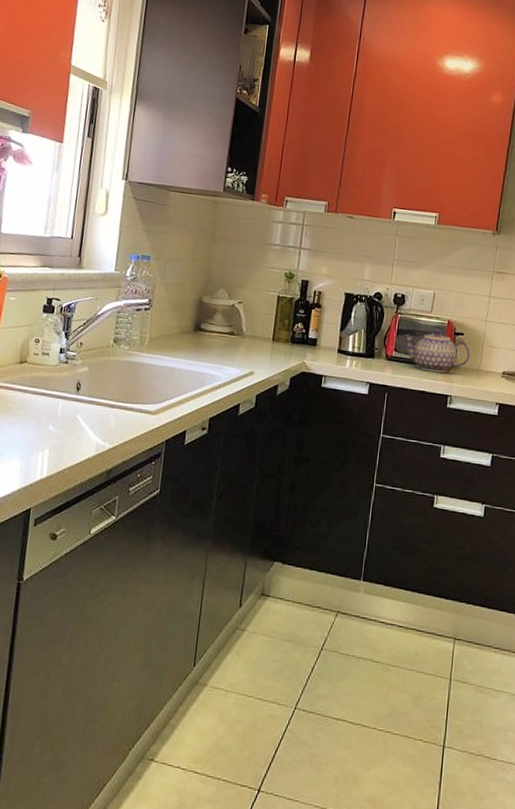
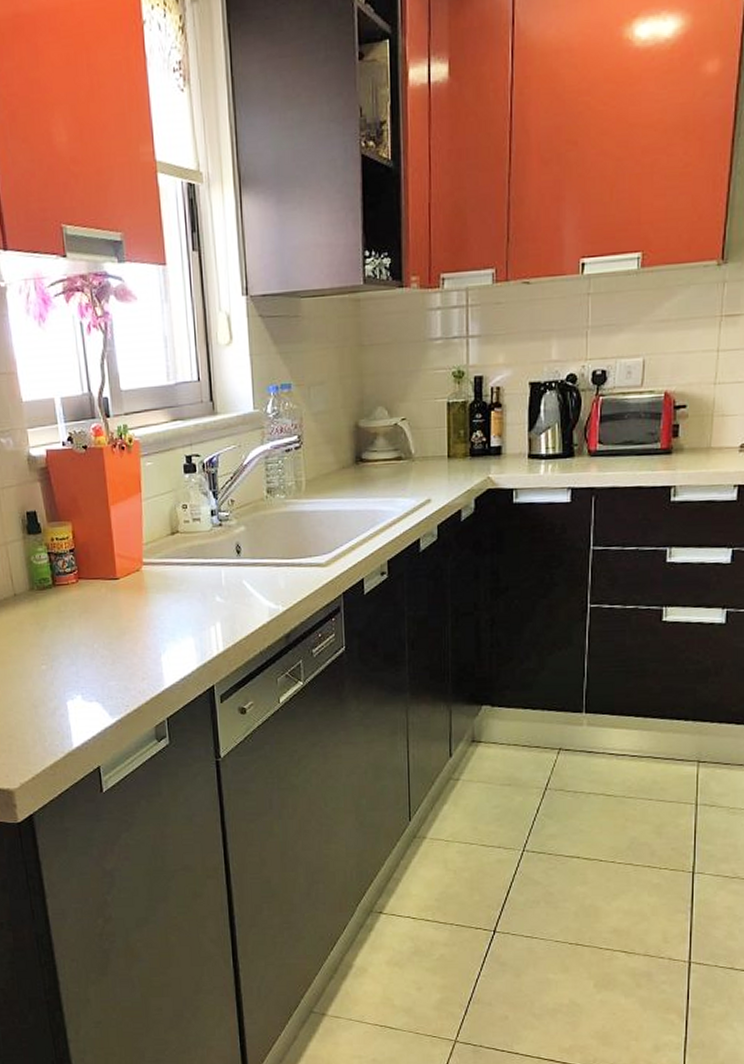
teapot: present [403,329,471,373] -> none [607,406,698,462]

